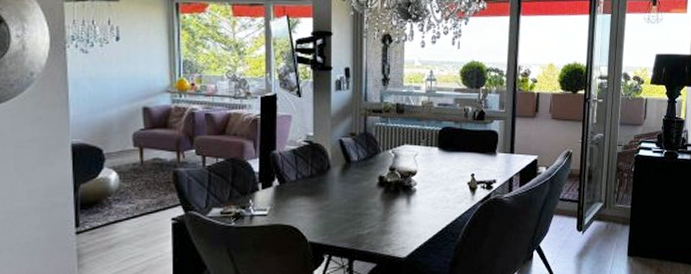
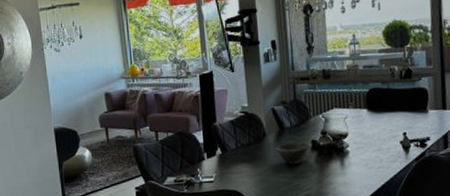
bowl: none [340,178,377,200] -> present [275,142,310,164]

